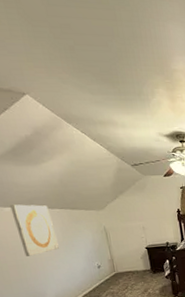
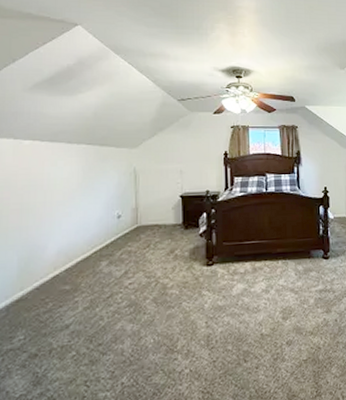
wall art: present [10,204,59,256] -> none [31,137,76,199]

